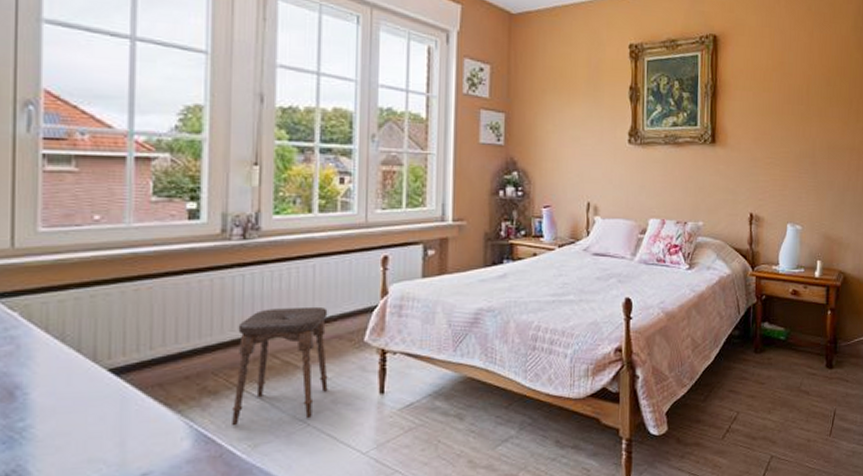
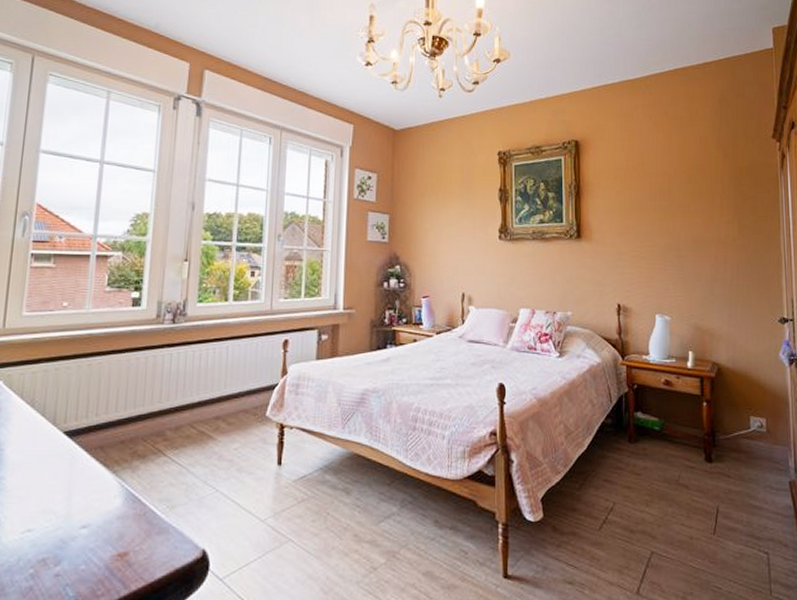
stool: present [232,306,328,427] -> none [155,383,237,488]

